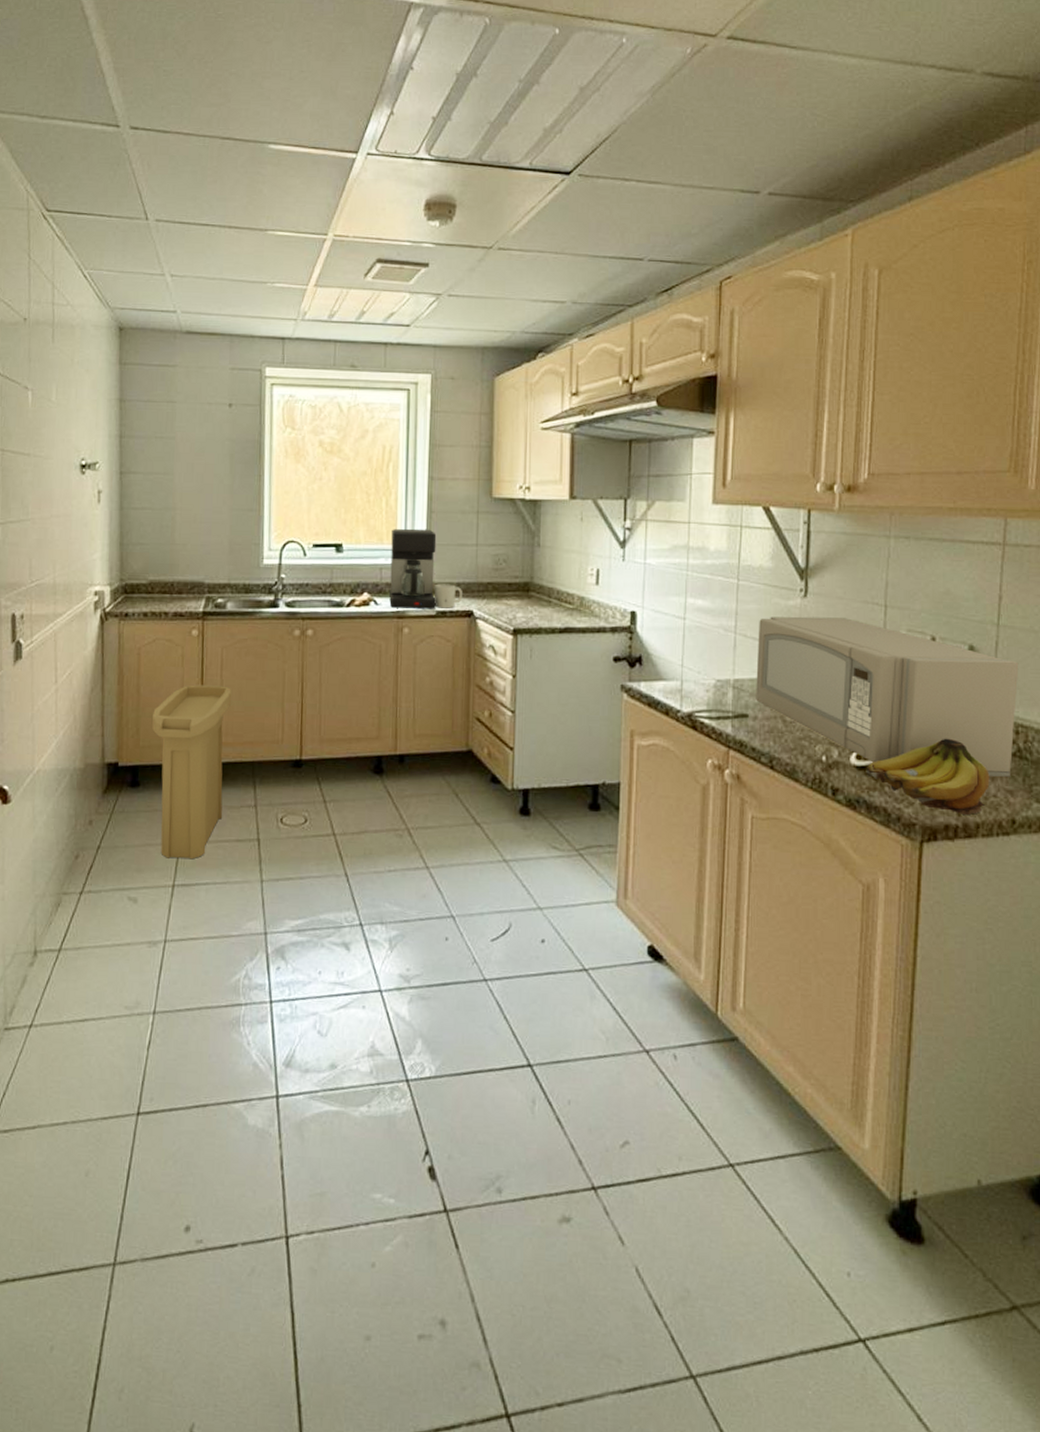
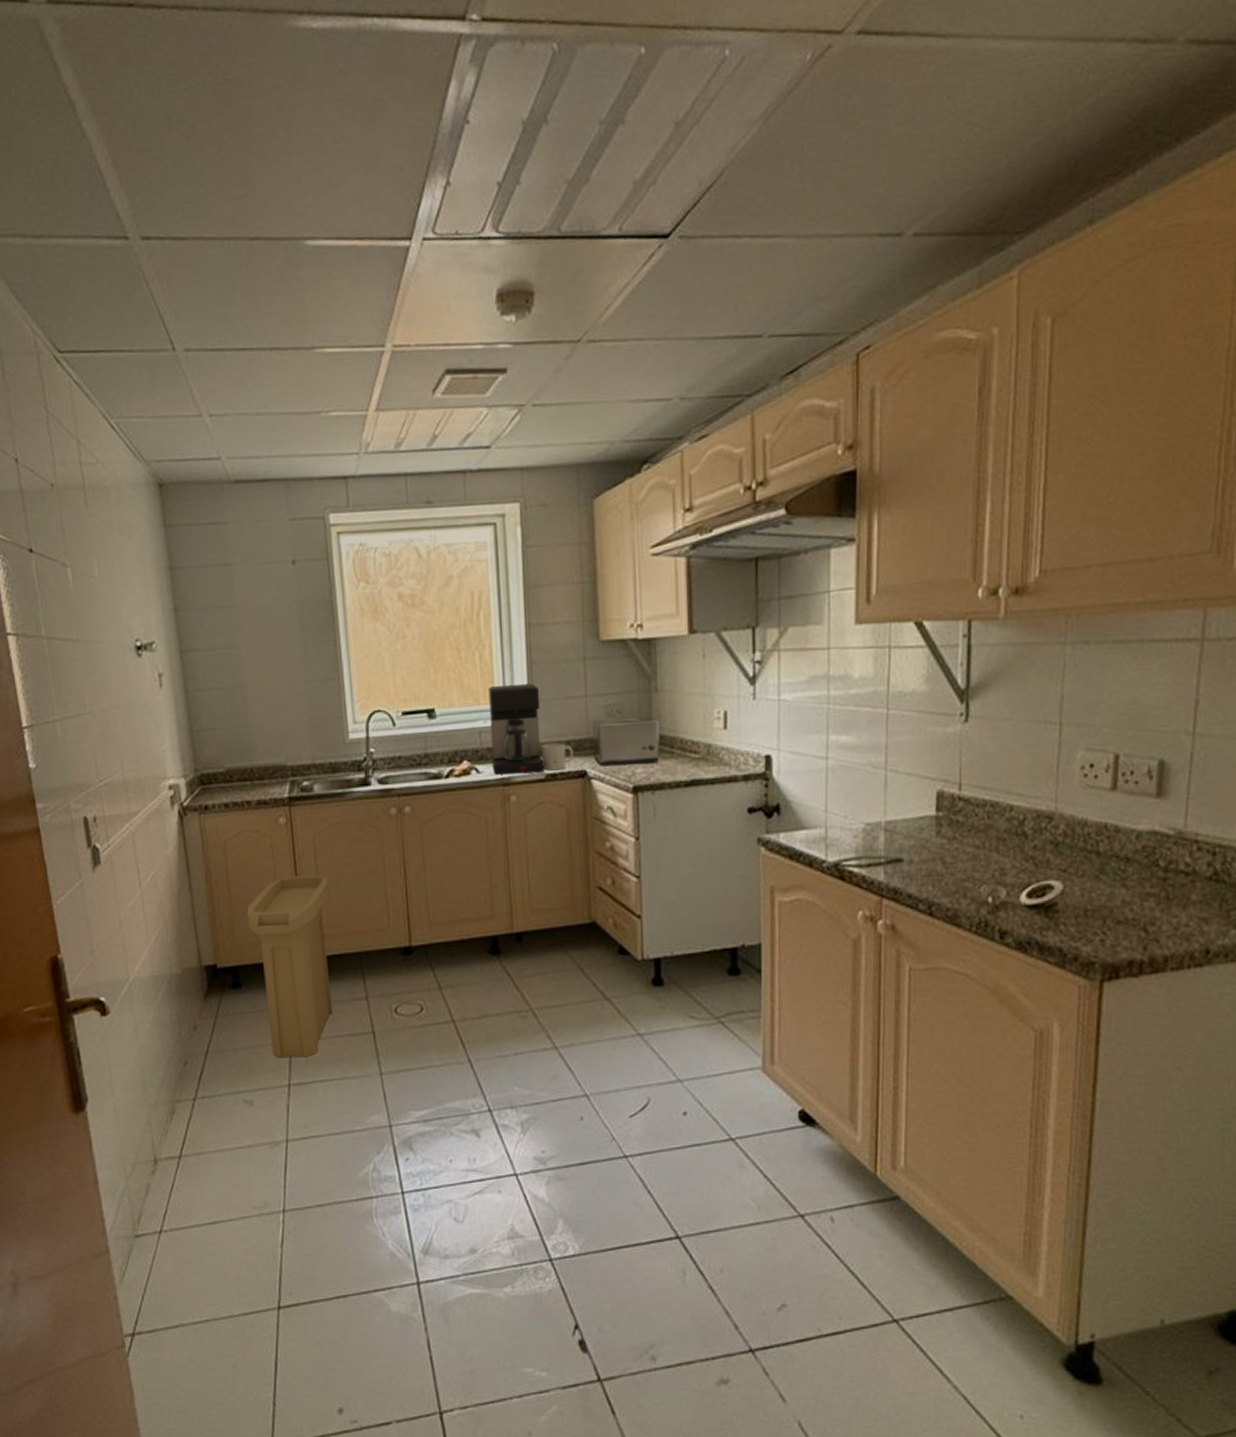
toaster: none [479,567,540,609] -> present [591,716,660,767]
microwave: present [756,616,1019,777] -> none [911,741,1218,904]
fruit: present [866,738,990,816] -> none [1038,866,1181,949]

